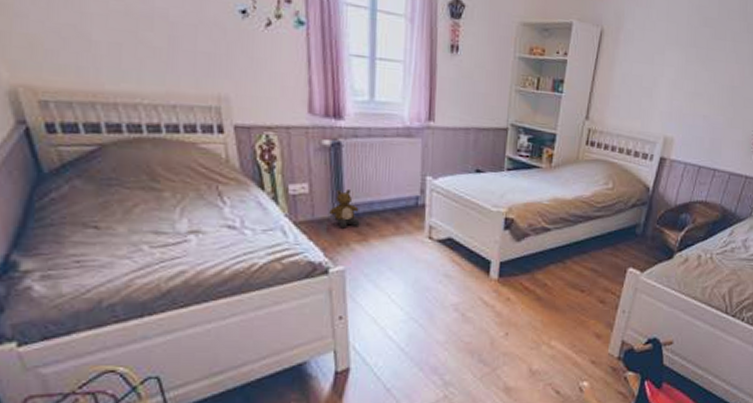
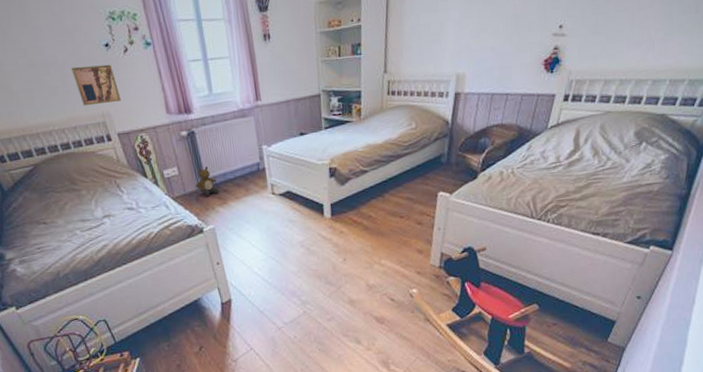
wall art: none [185,28,249,85] -> present [70,64,121,106]

